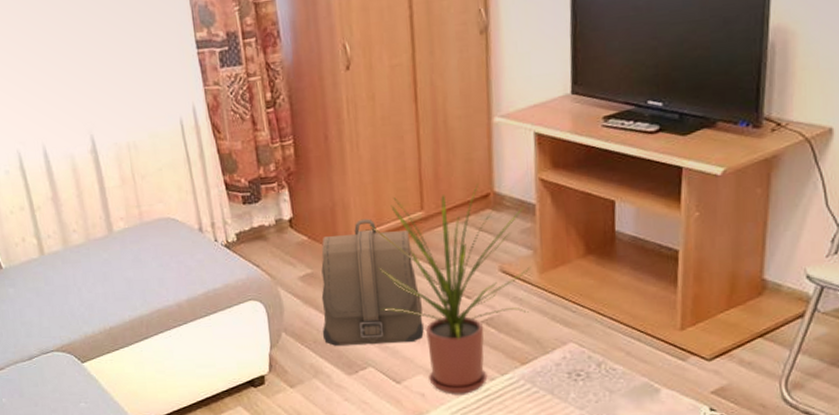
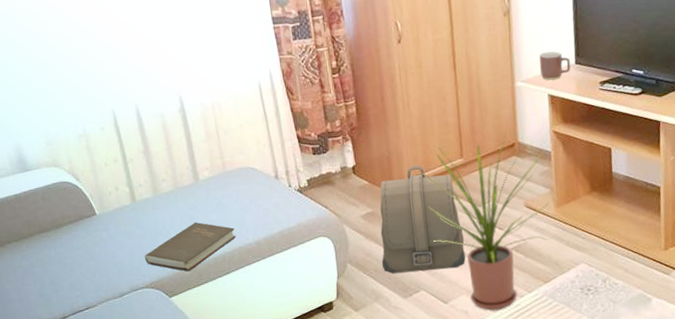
book: none [55,279,155,335] -> present [145,221,237,272]
mug: none [524,78,566,115] -> present [539,51,571,81]

